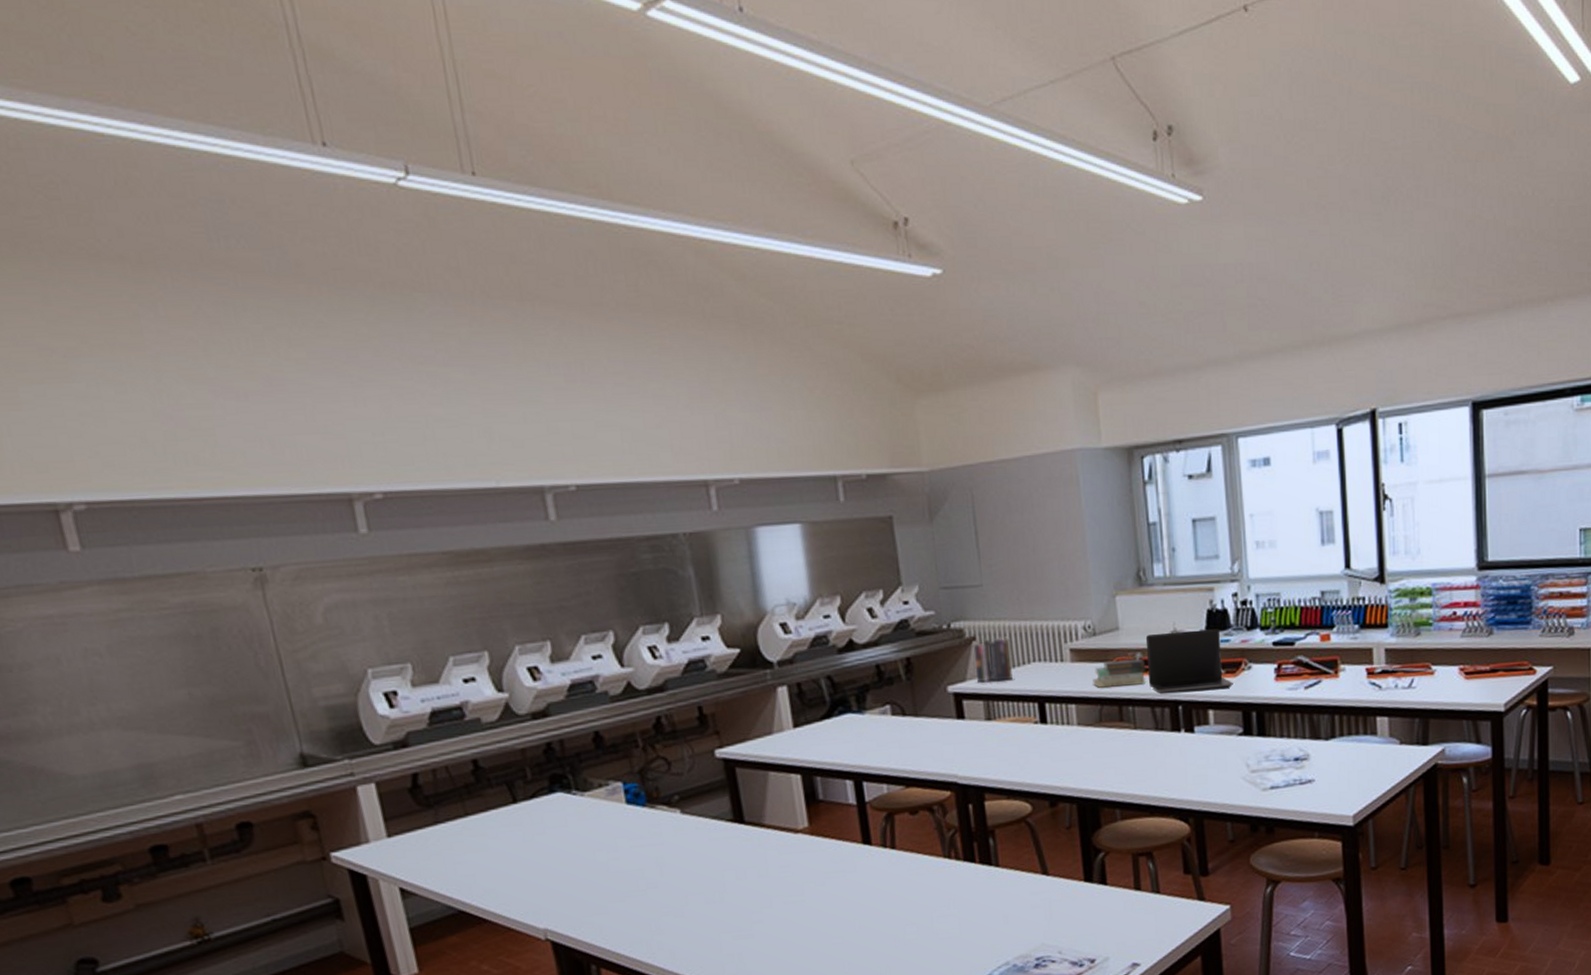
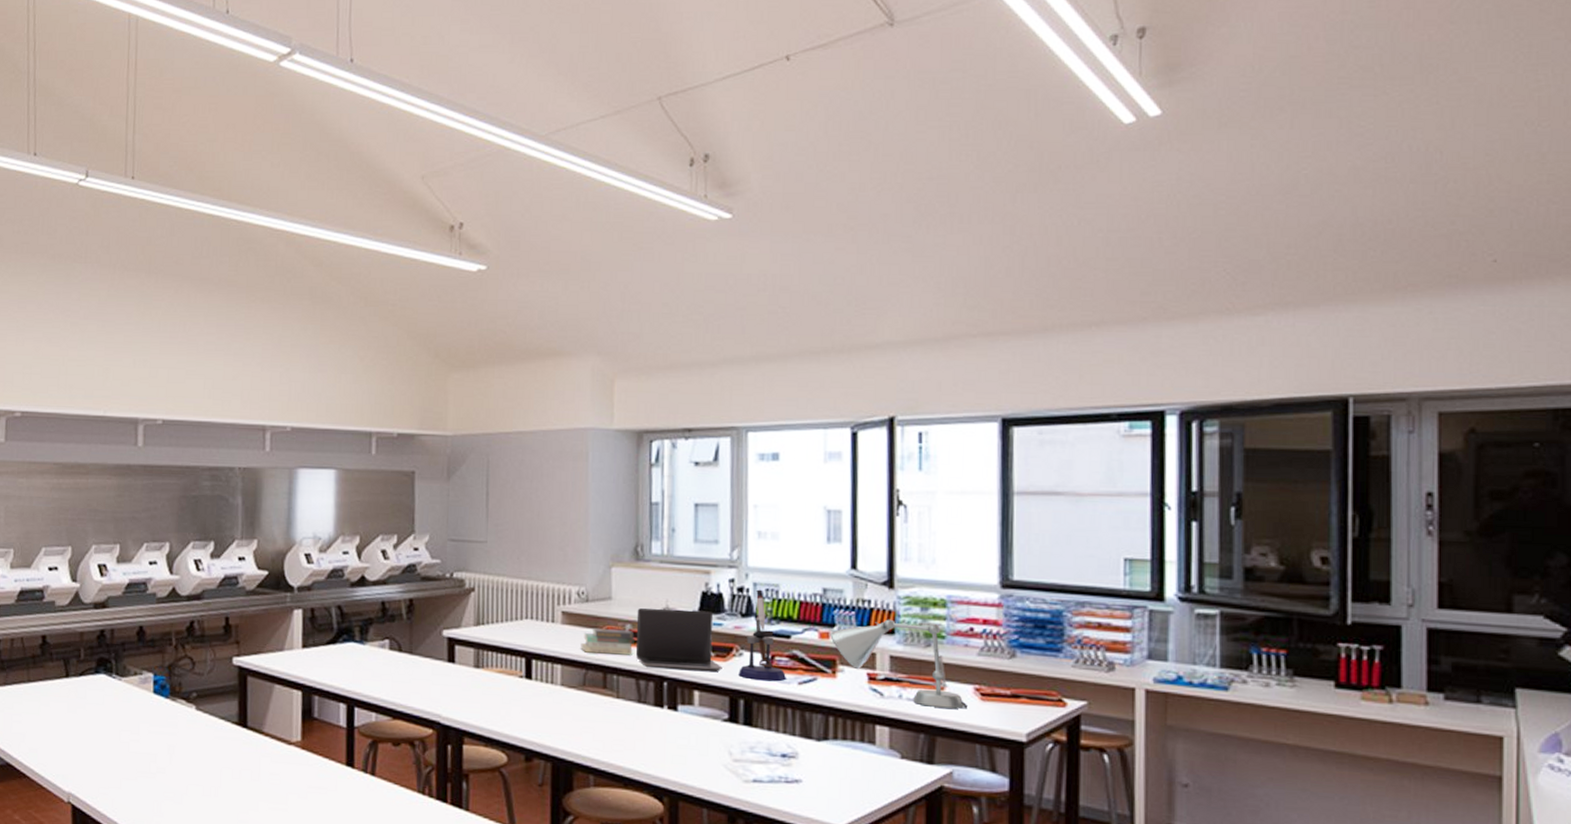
books: present [973,636,1012,683] -> none [470,590,507,633]
microscope: none [1249,600,1293,691] -> present [738,589,786,682]
desk lamp: none [1330,611,1455,692] -> present [830,619,969,709]

